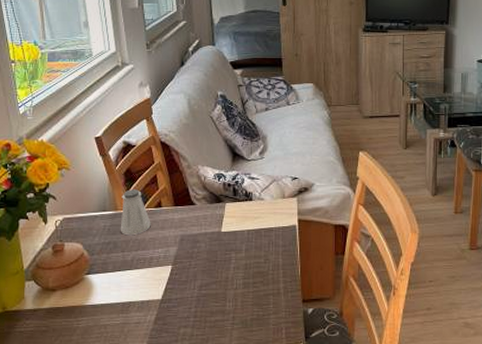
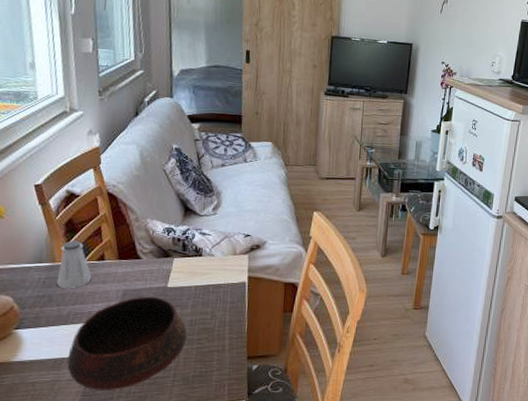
bowl: none [134,241,243,334] -> present [67,296,188,391]

